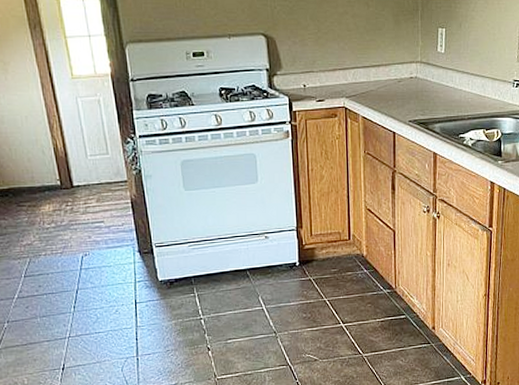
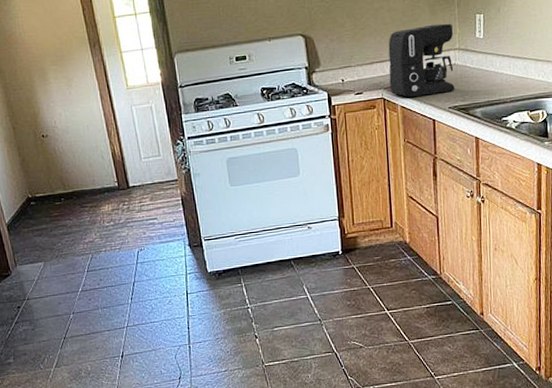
coffee maker: none [351,34,416,107] -> present [388,23,455,97]

